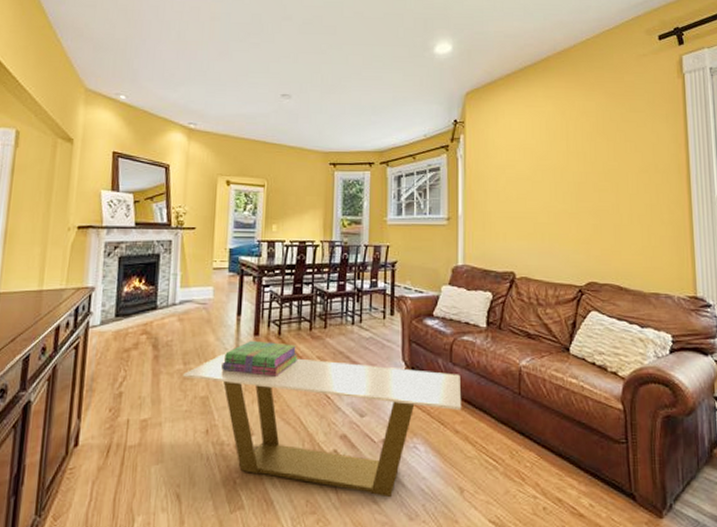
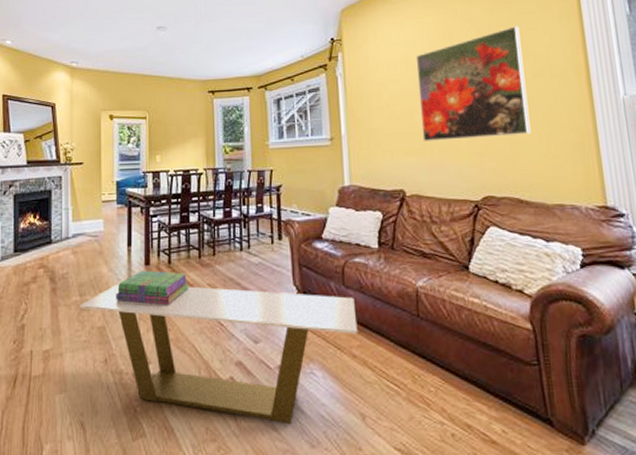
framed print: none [533,122,634,227] -> present [415,26,531,141]

